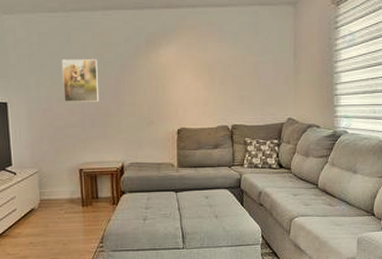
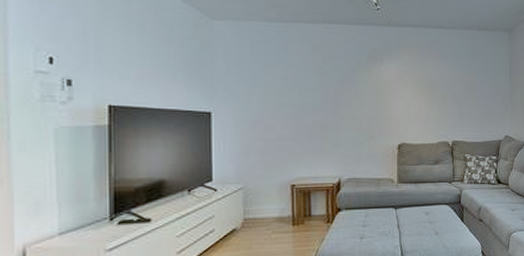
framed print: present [61,59,99,102] -> none [276,69,316,114]

